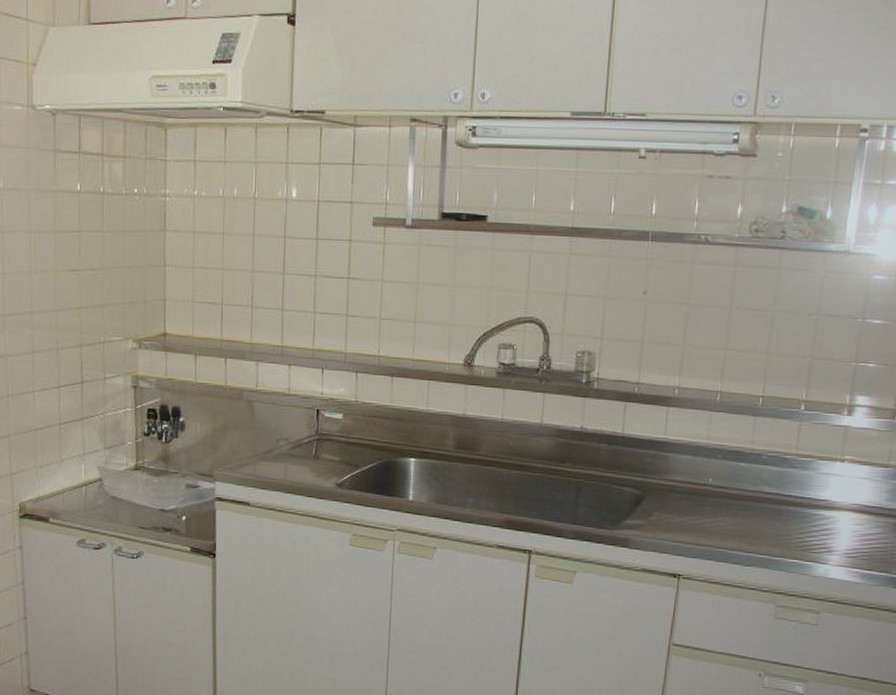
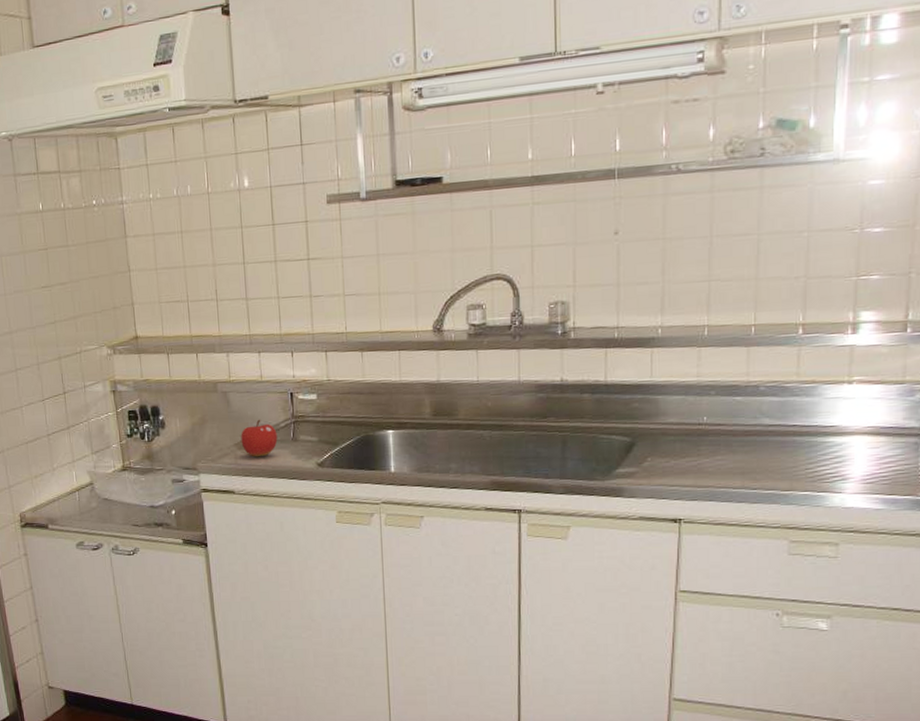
fruit: none [262,432,299,471] -> present [241,419,278,457]

